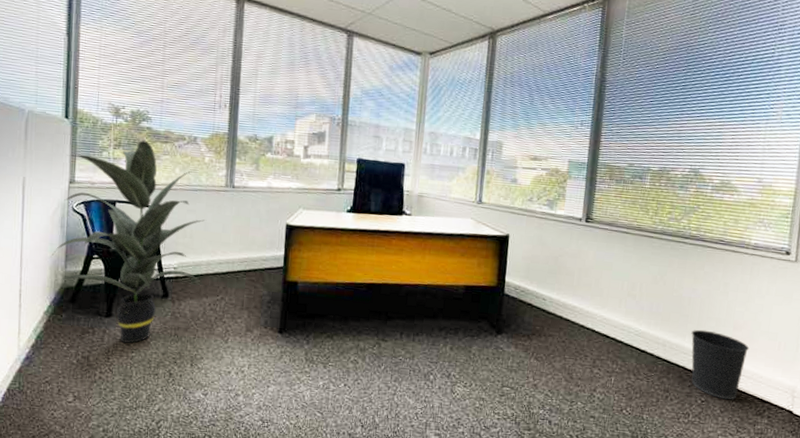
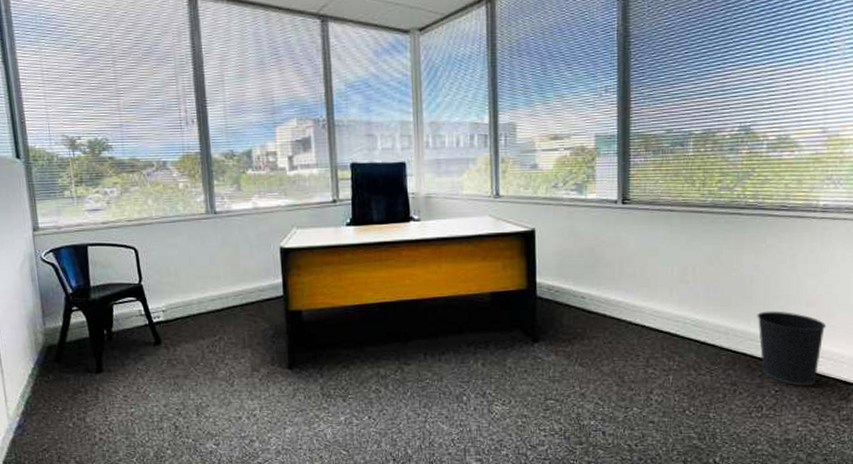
indoor plant: present [51,140,205,343] -> none [25,172,190,399]

